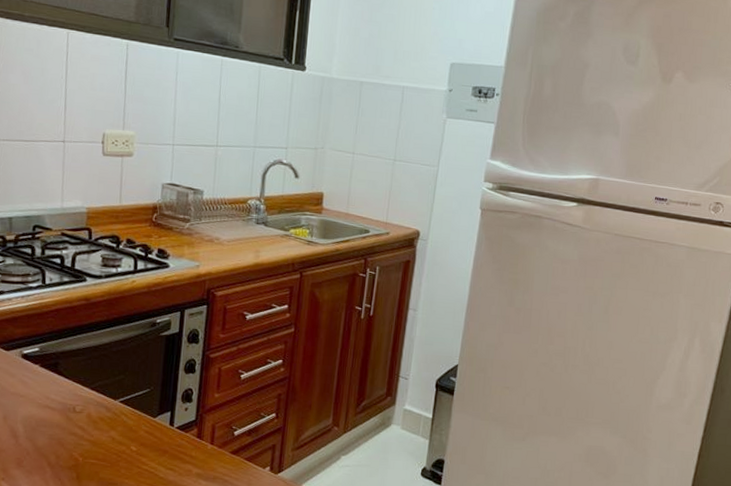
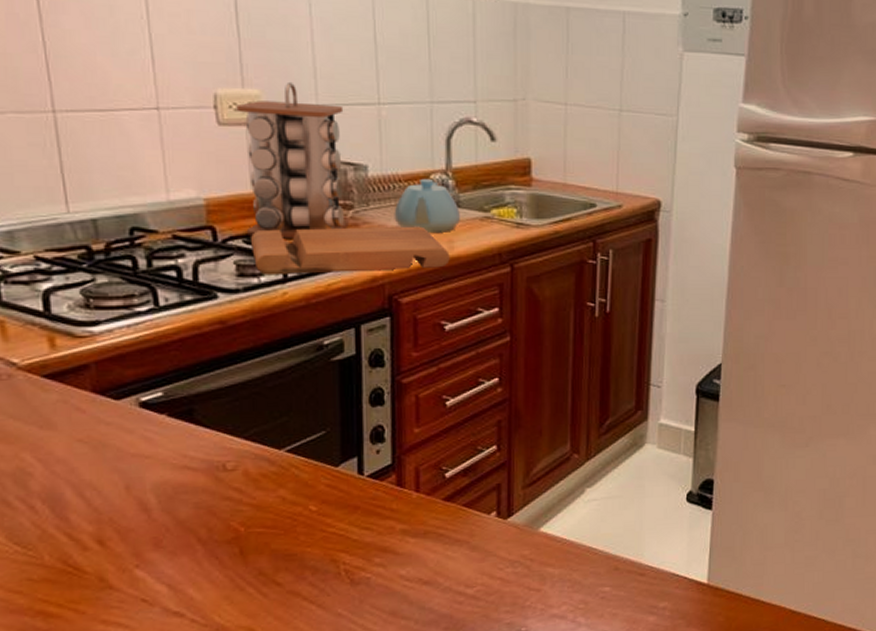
spice rack: none [113,127,192,242] -> present [236,81,349,240]
cutting board: none [114,233,256,271] -> present [250,226,450,275]
teapot: none [218,202,267,244] -> present [394,178,461,232]

